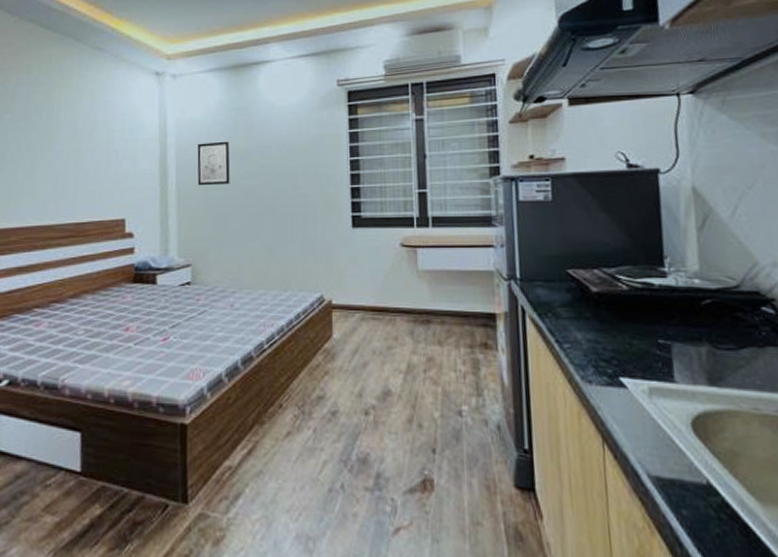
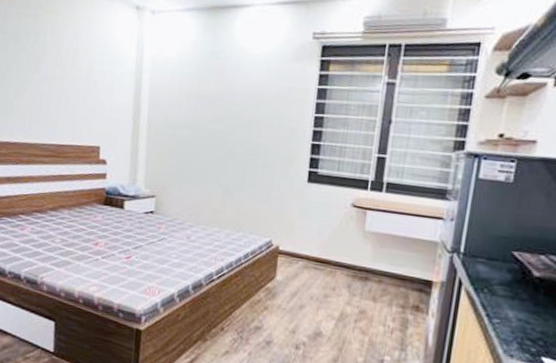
wall art: present [197,141,230,186] -> none [167,82,201,126]

